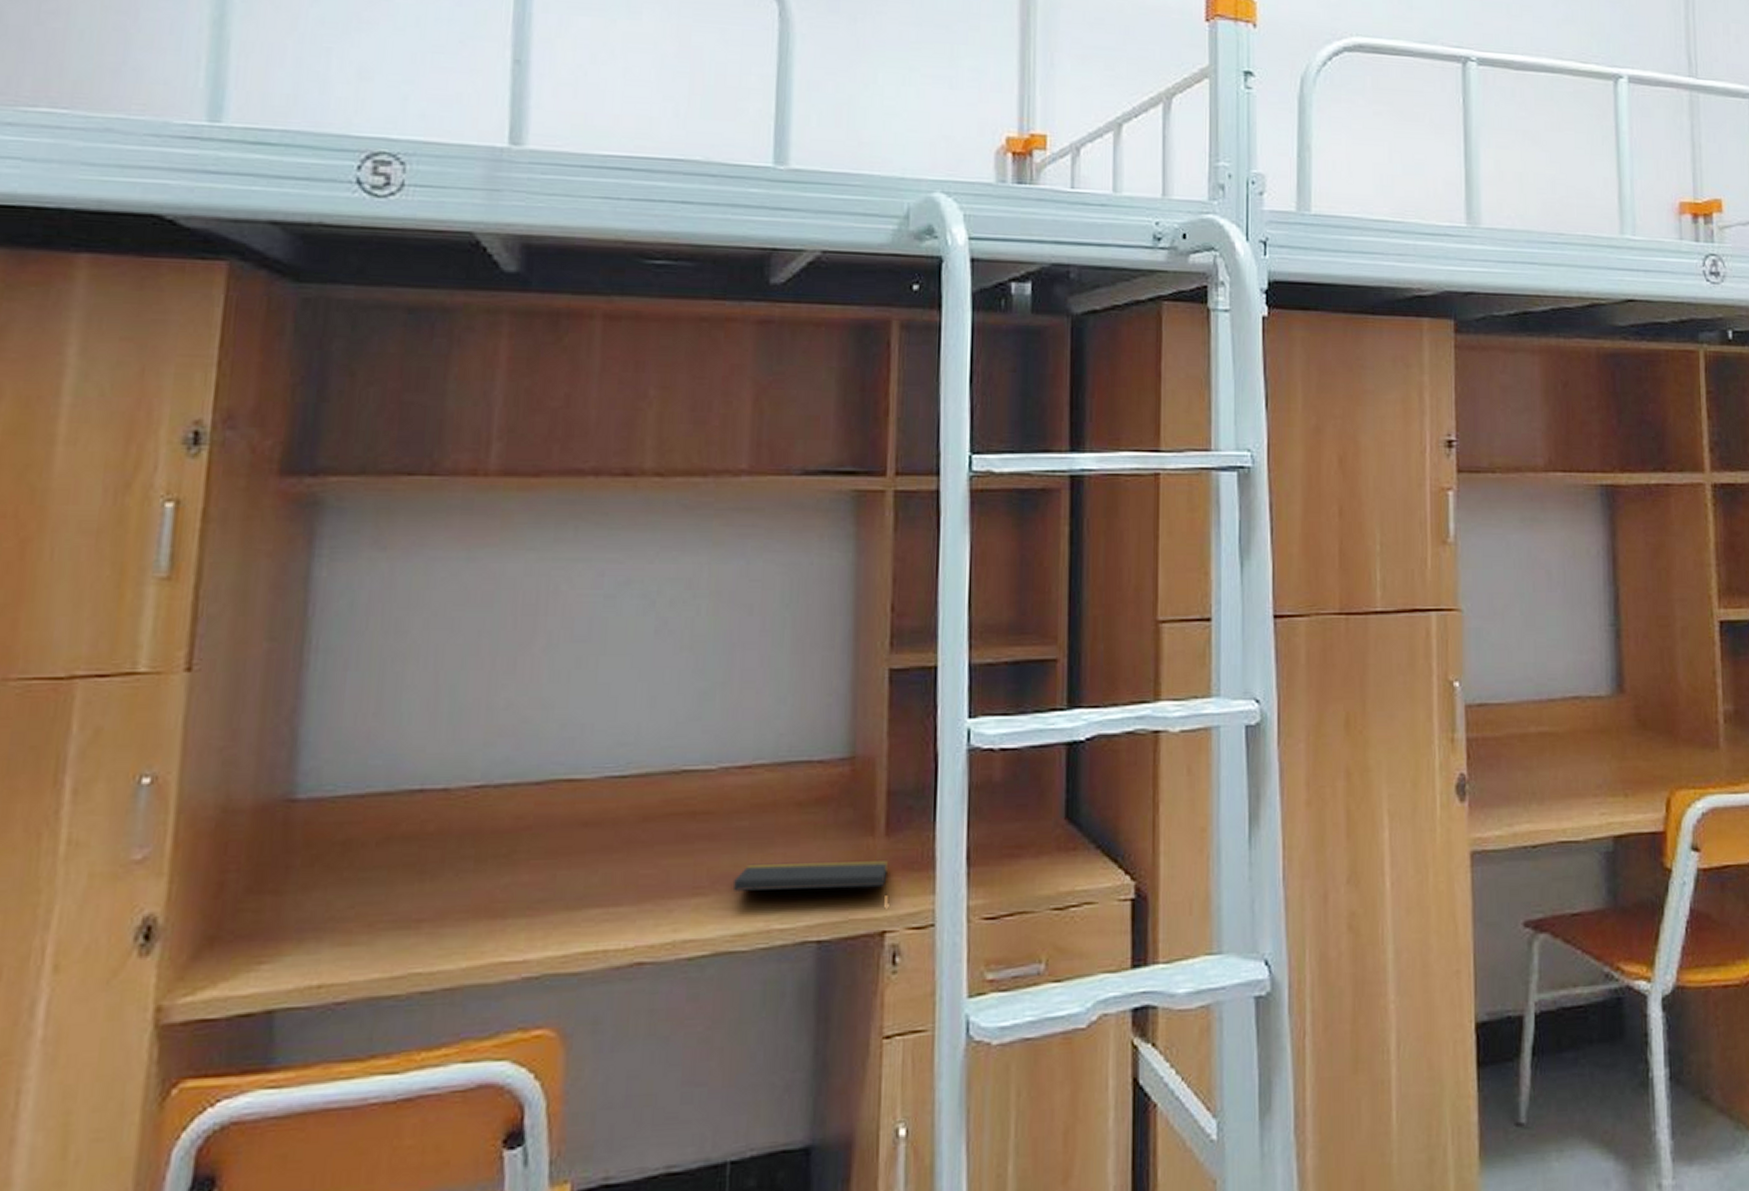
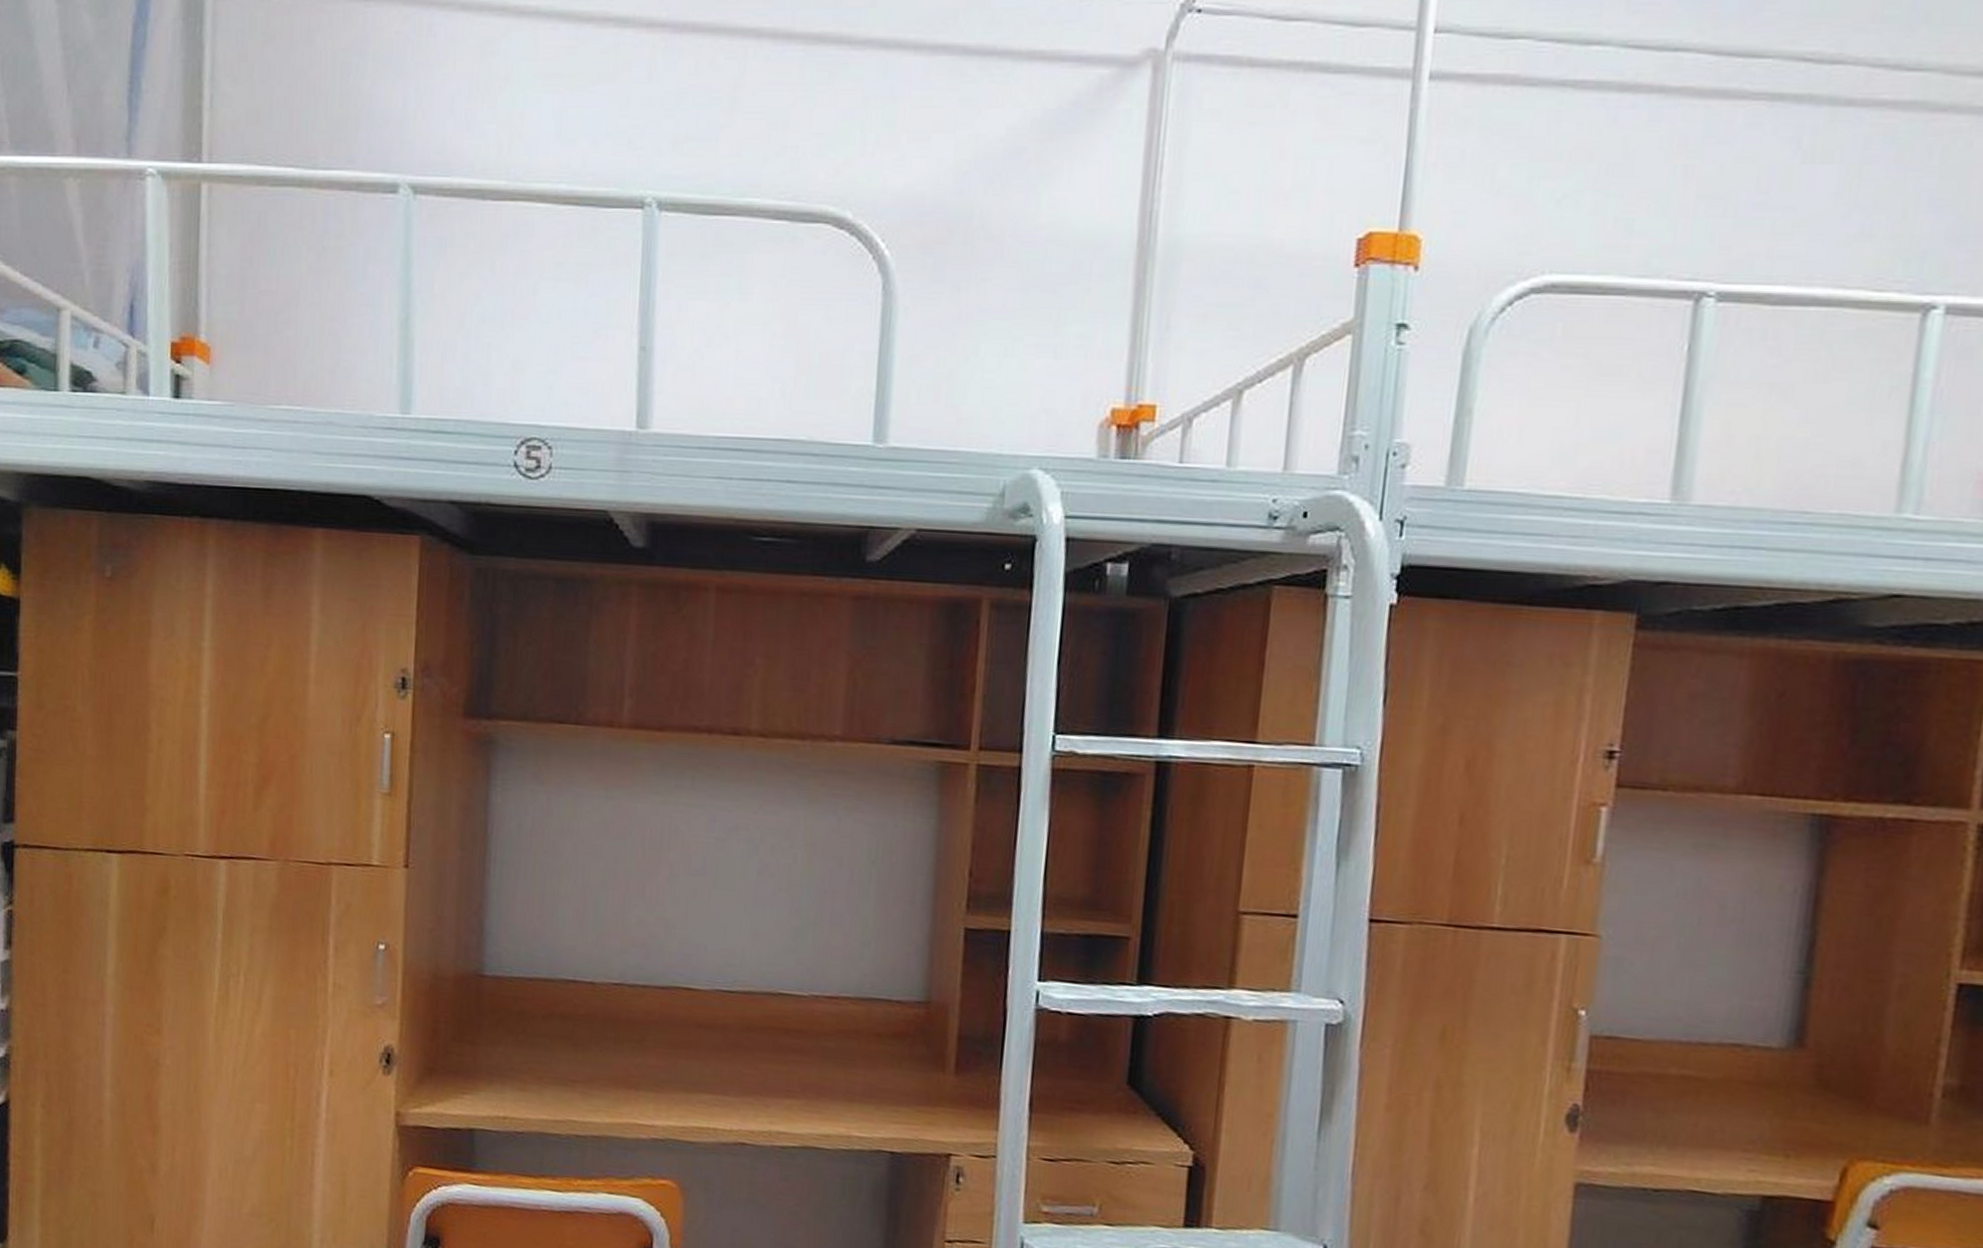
notepad: present [732,861,889,896] -> none [819,1079,957,1124]

